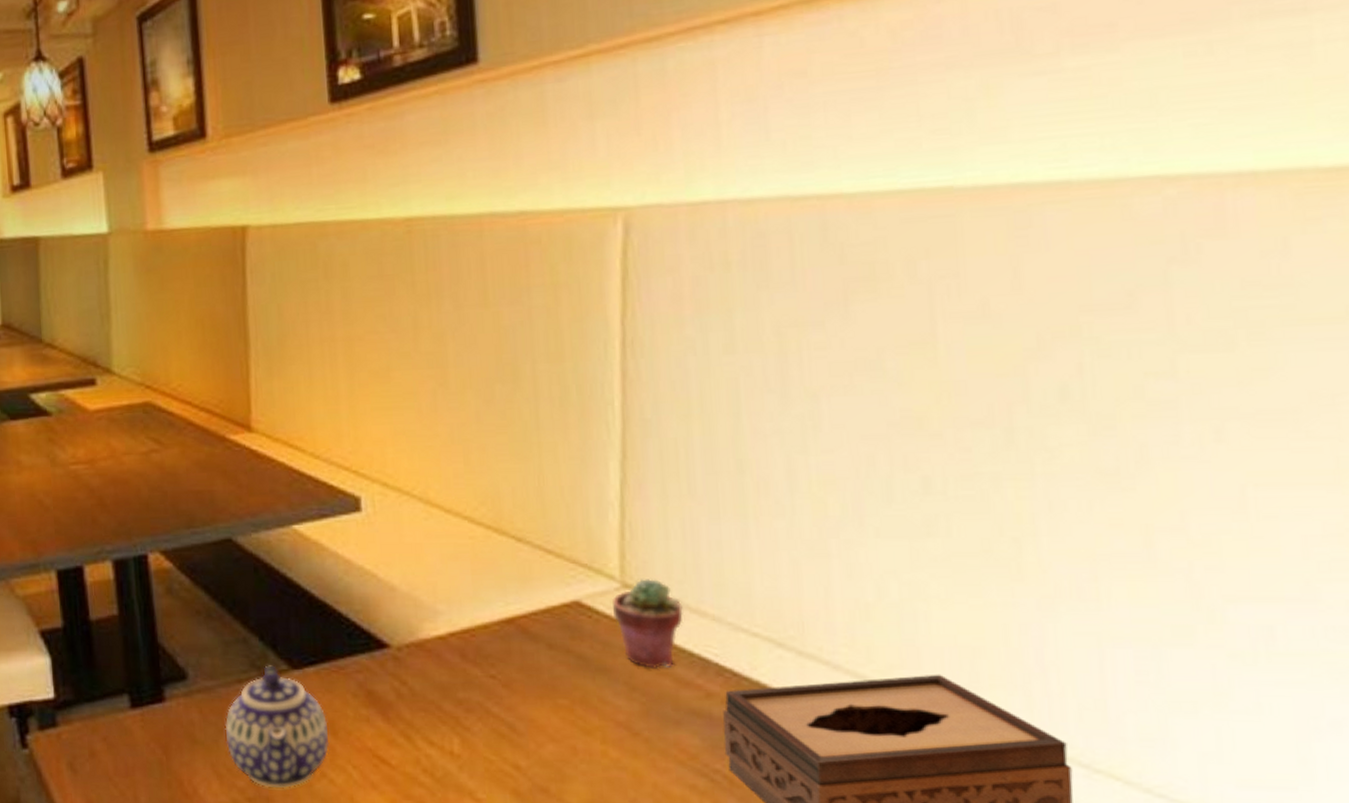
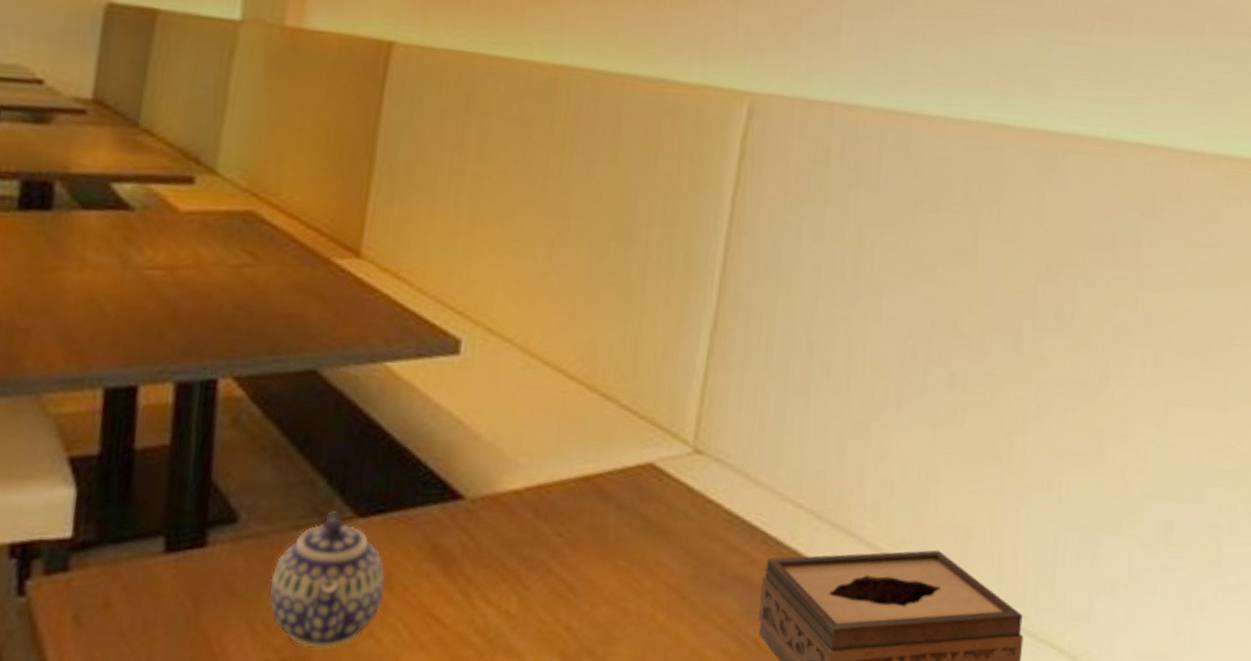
potted succulent: present [612,579,683,668] -> none [680,446,743,534]

